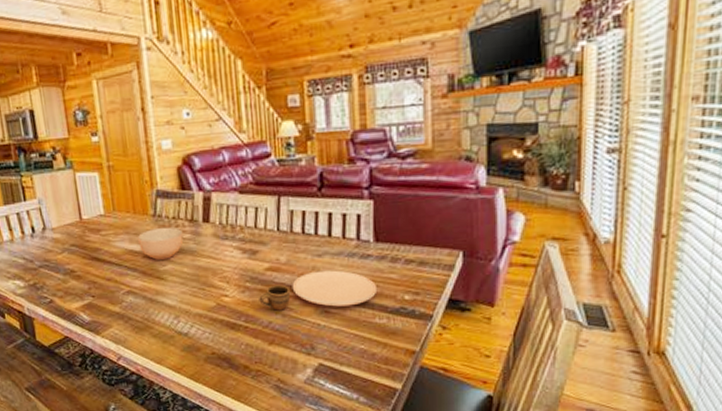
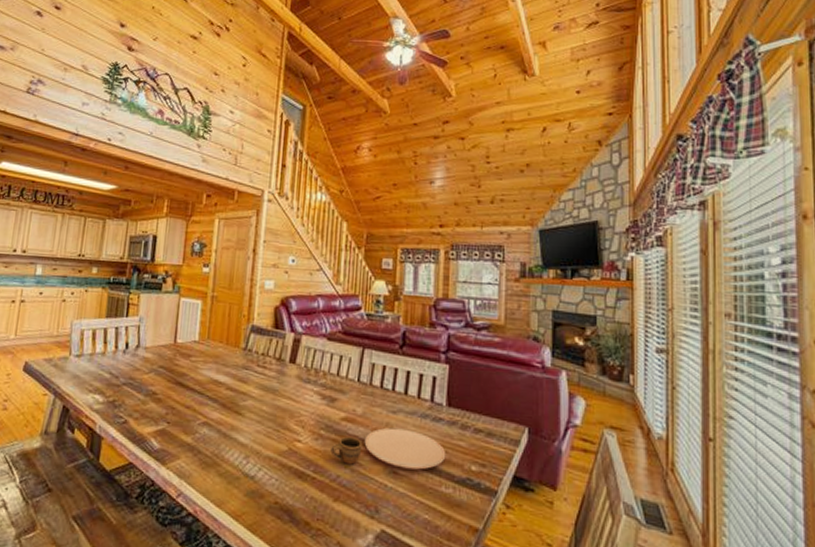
bowl: present [137,226,184,260] -> none [224,361,269,395]

